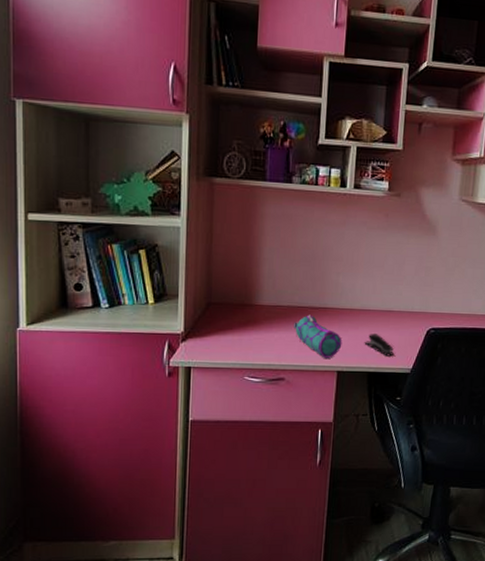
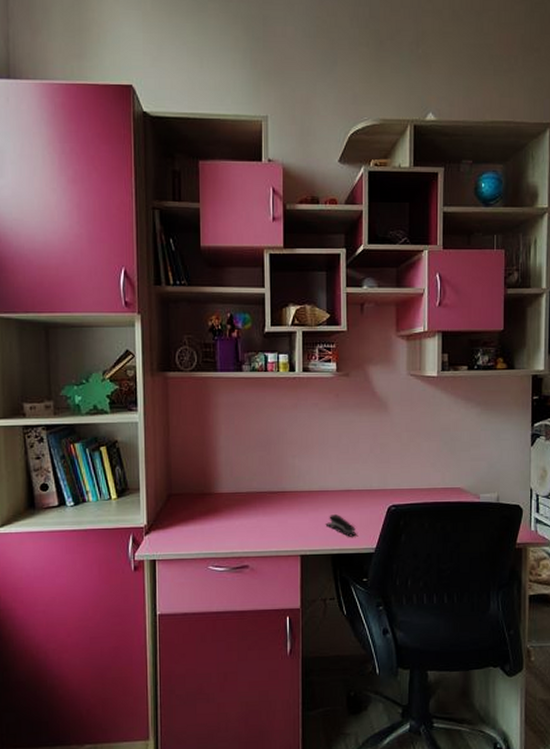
pencil case: present [294,315,342,358] -> none [254,499,303,543]

